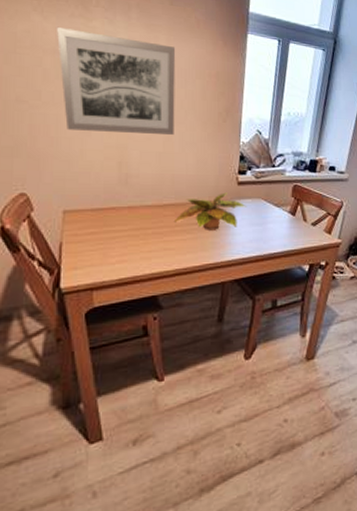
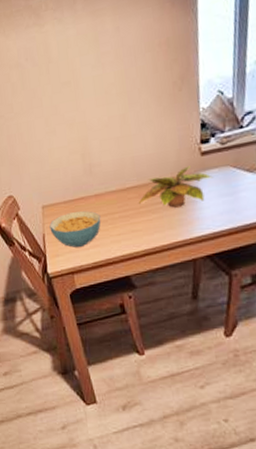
wall art: present [57,27,176,135] -> none [17,26,130,134]
cereal bowl: none [70,222,132,261] -> present [49,211,101,247]

